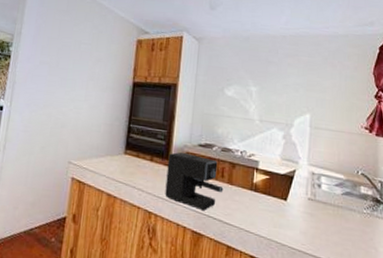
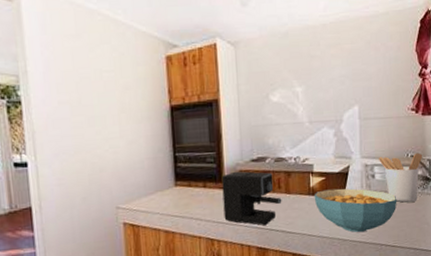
cereal bowl: none [256,188,343,242] -> present [314,188,397,233]
utensil holder: none [326,168,374,222] -> present [378,152,423,203]

